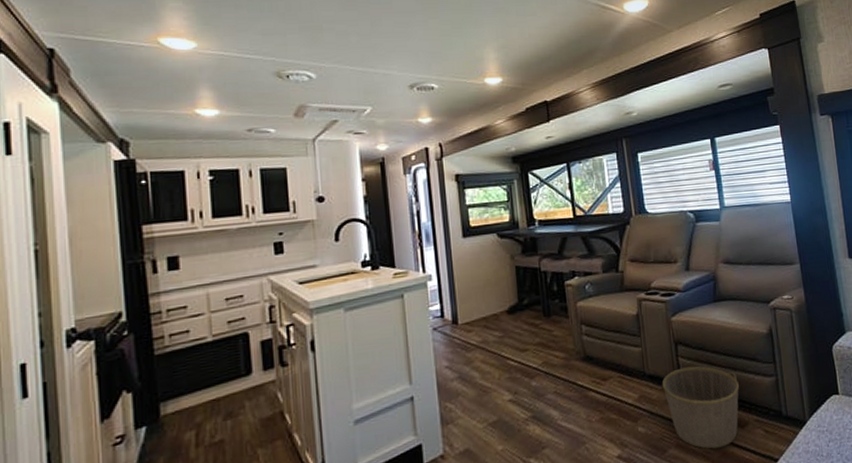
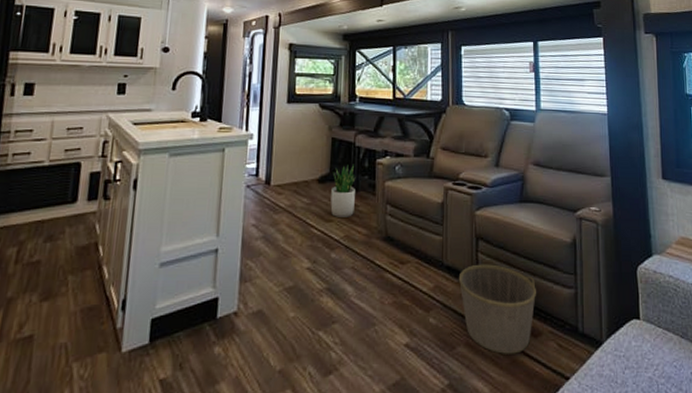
planter: none [521,289,549,346] -> present [330,164,356,217]

